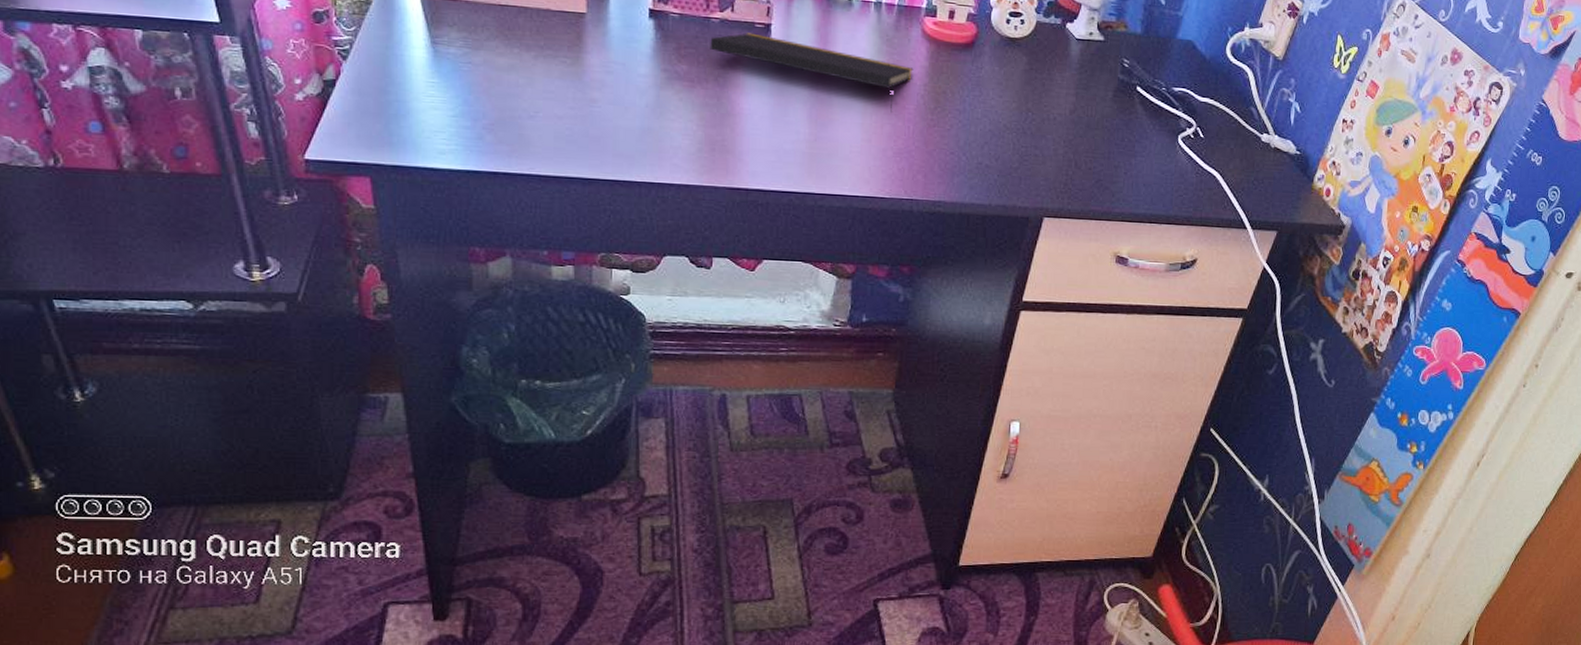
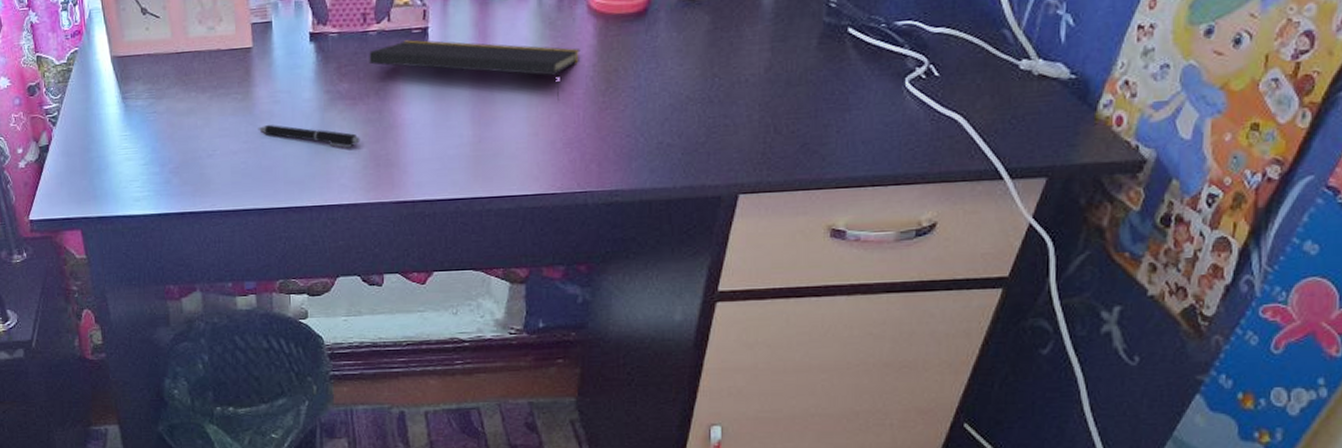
pen: none [587,93,696,129] -> present [258,124,360,148]

